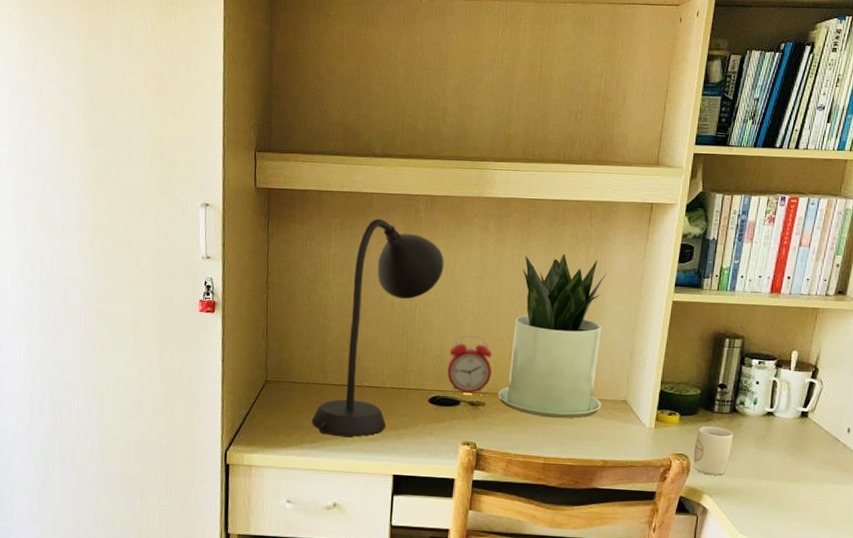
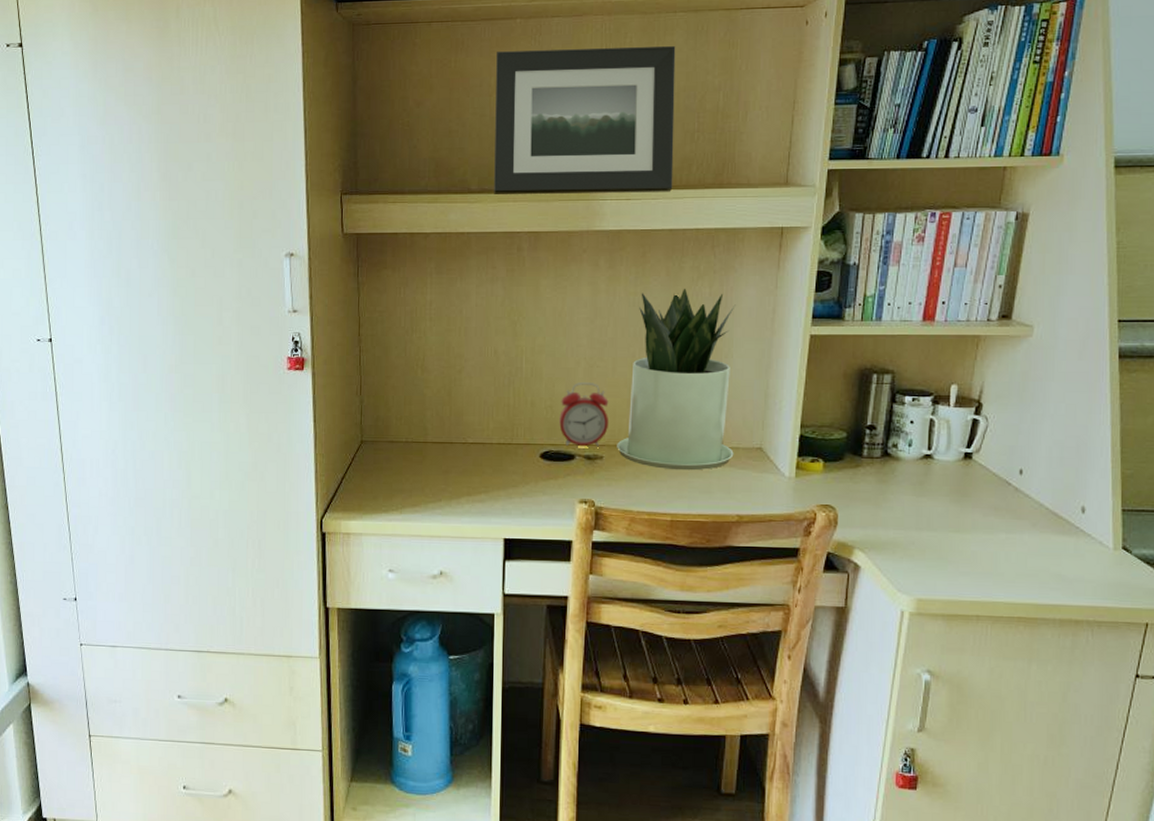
desk lamp: present [312,218,444,438] -> none [413,259,551,500]
picture frame: none [396,28,565,166] -> present [494,46,676,194]
mug: present [693,426,734,476] -> none [841,473,887,528]

